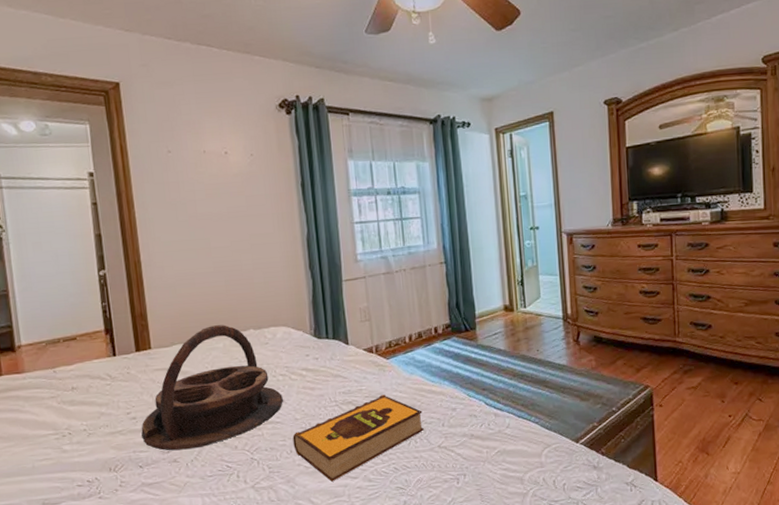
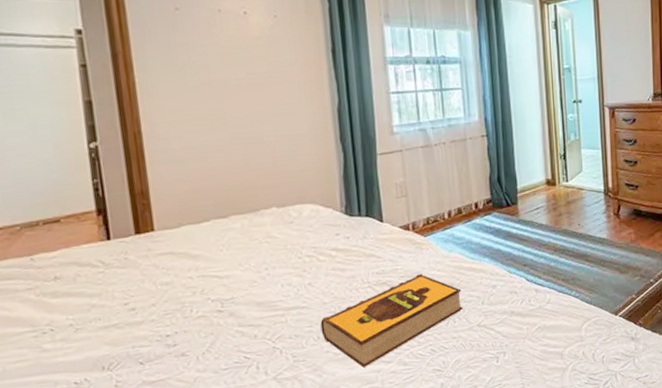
serving tray: present [141,325,283,451] -> none [142,202,310,344]

